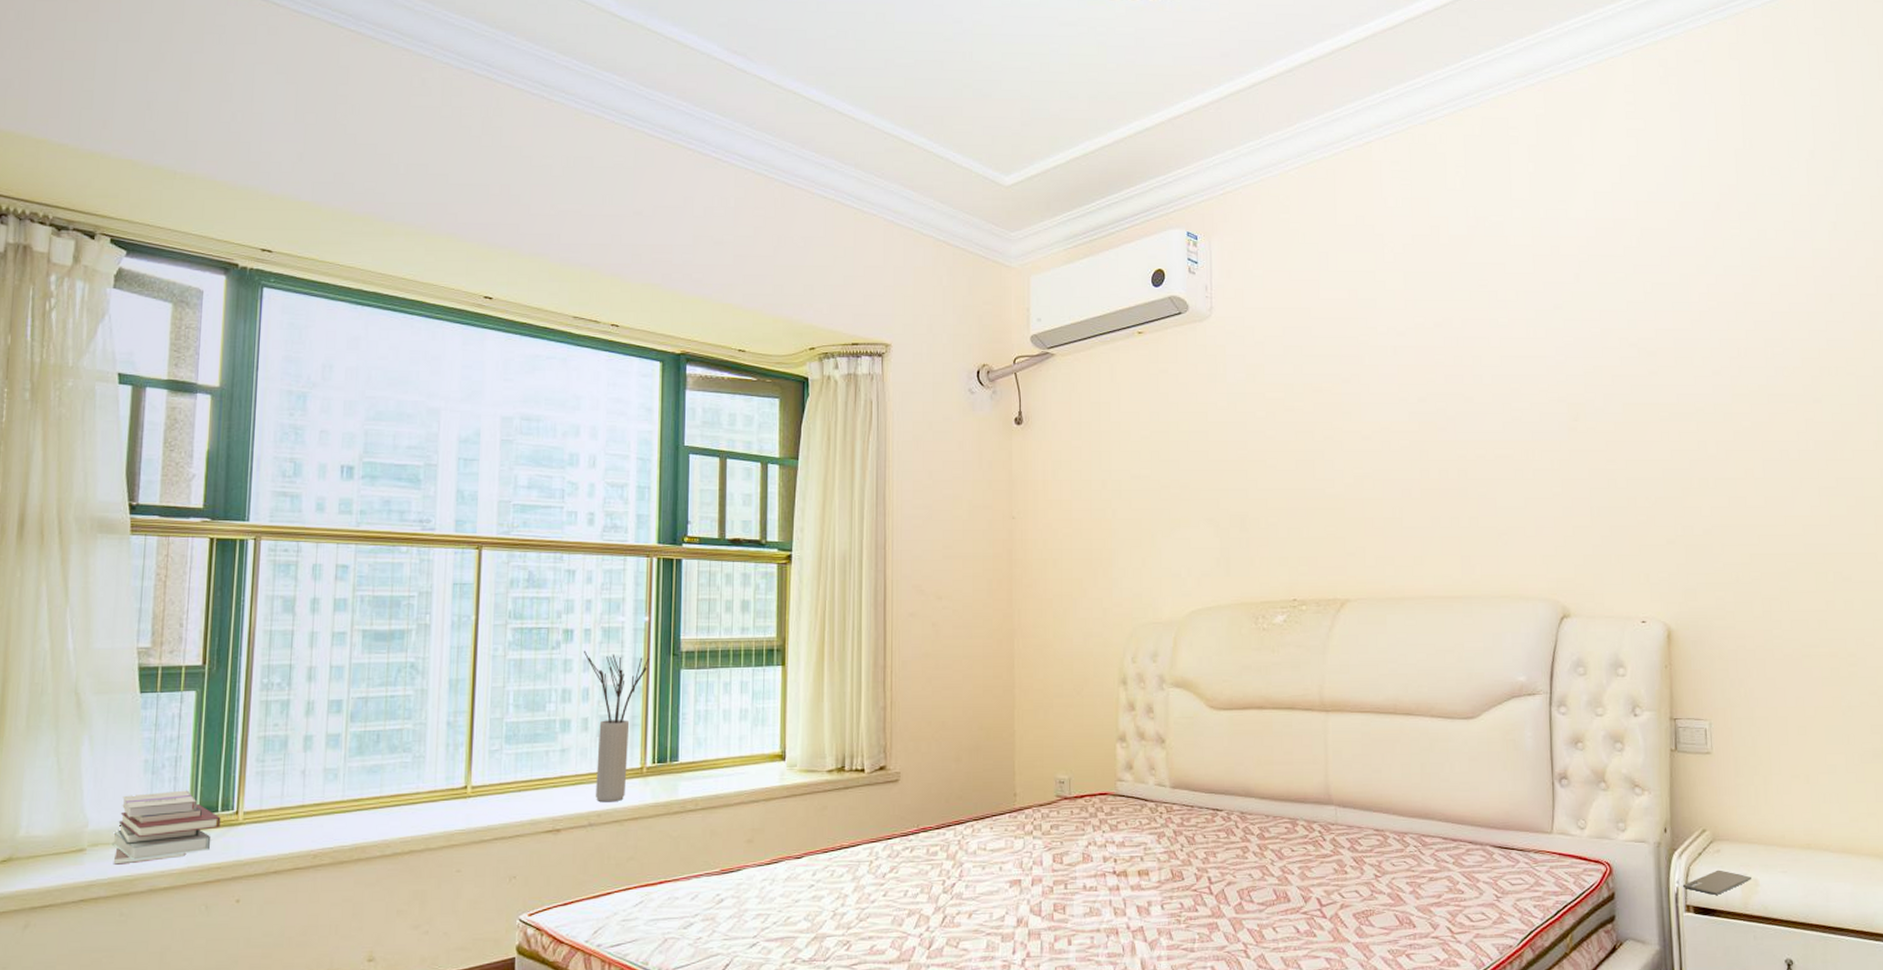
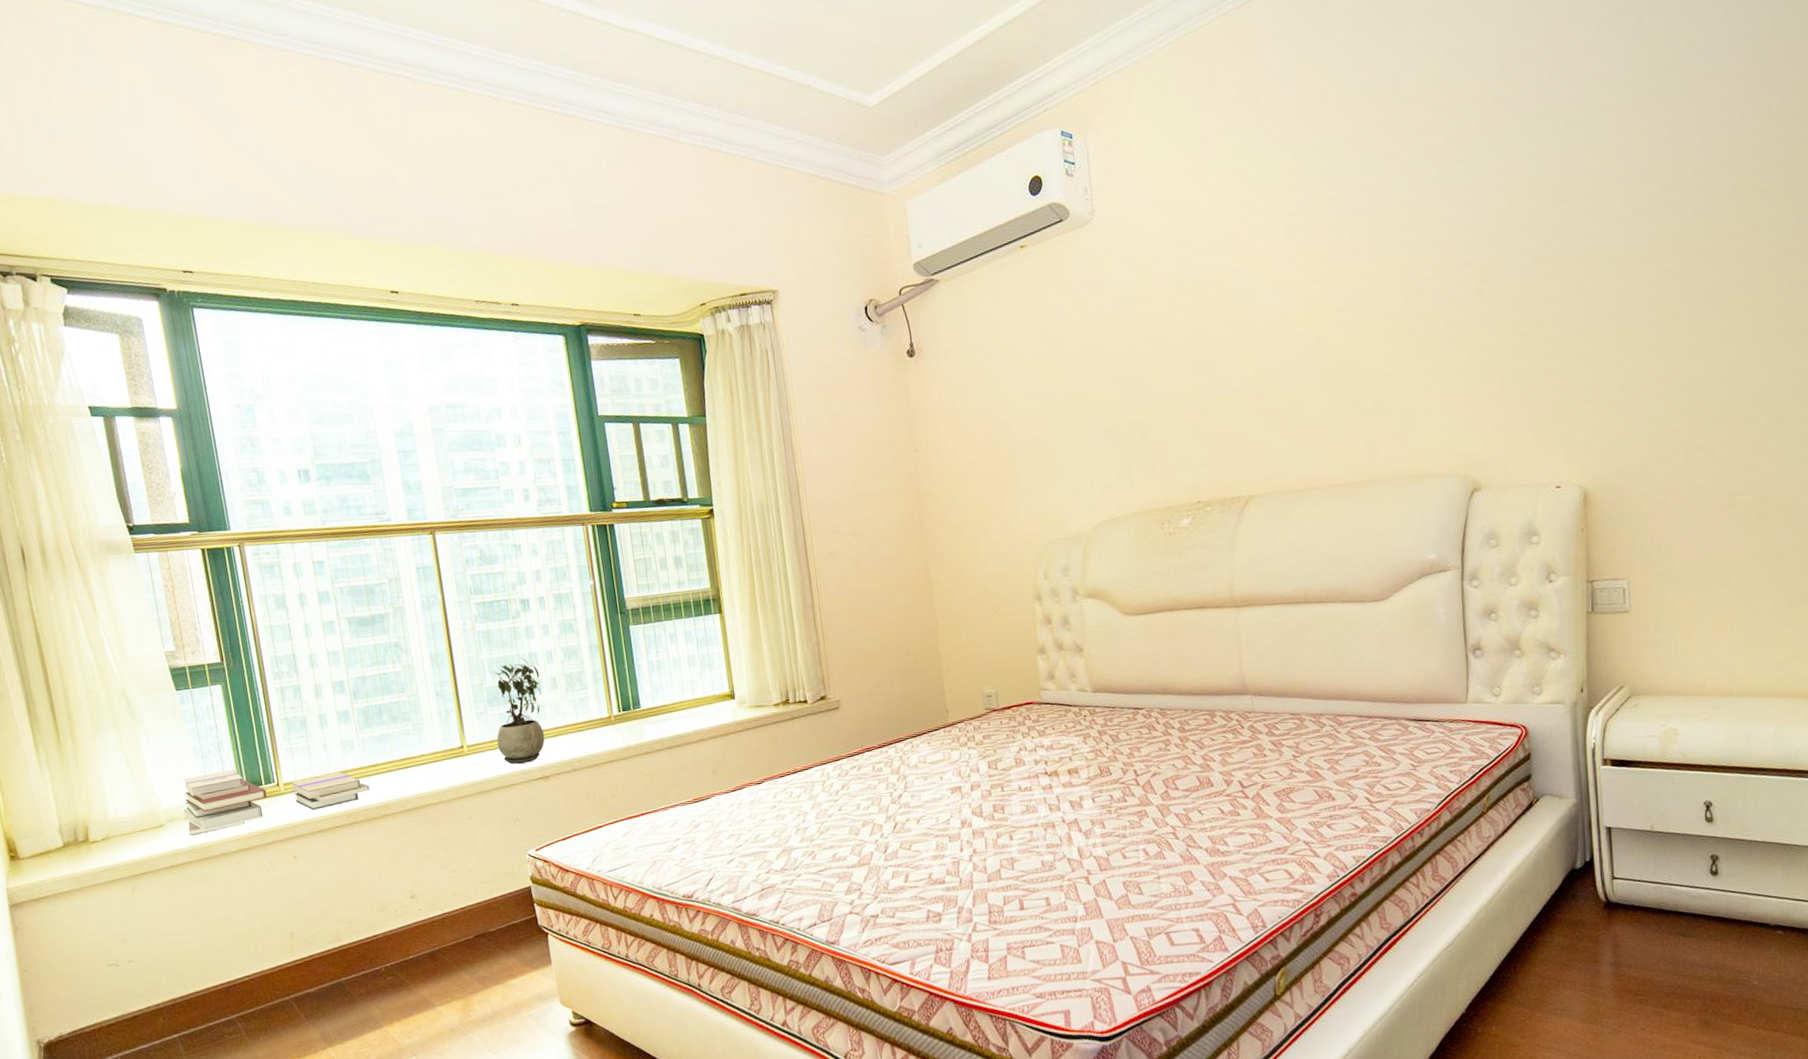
books: none [253,803,347,846] -> present [291,771,370,810]
potted plant: none [507,692,570,812] -> present [495,657,545,764]
vase: present [584,650,650,803] -> none [541,617,601,750]
smartphone: present [1682,870,1751,895] -> none [1599,723,1670,747]

